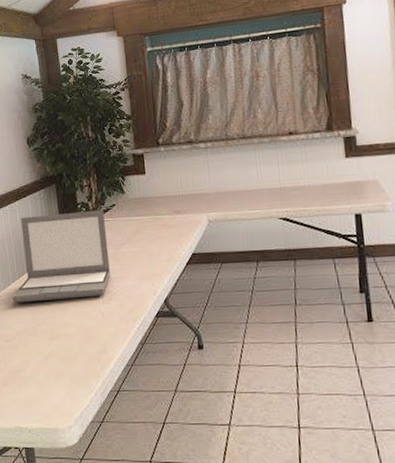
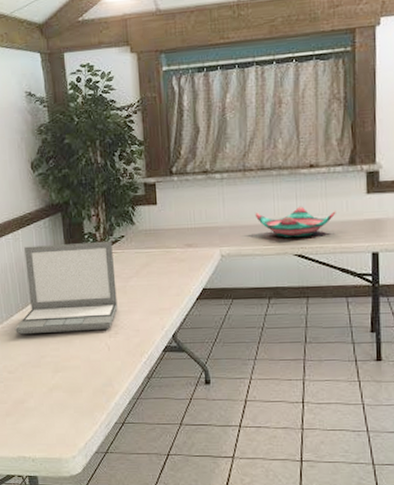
decorative bowl: none [239,171,317,202] -> present [254,206,336,238]

